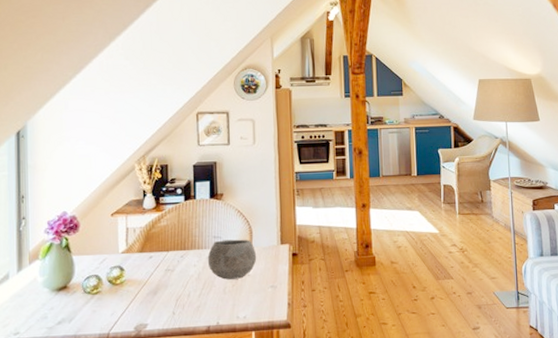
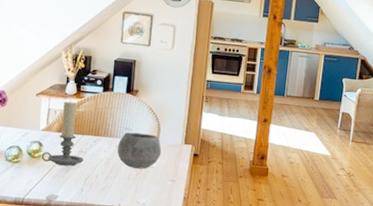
candle holder: none [124,216,172,289] -> present [41,101,84,166]

